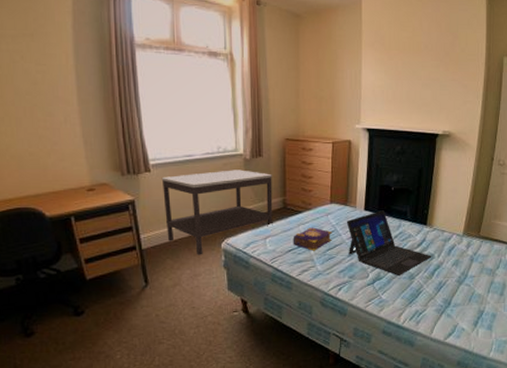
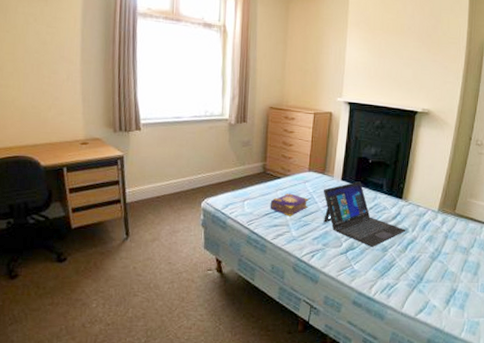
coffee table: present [161,170,273,255] -> none [150,133,255,213]

